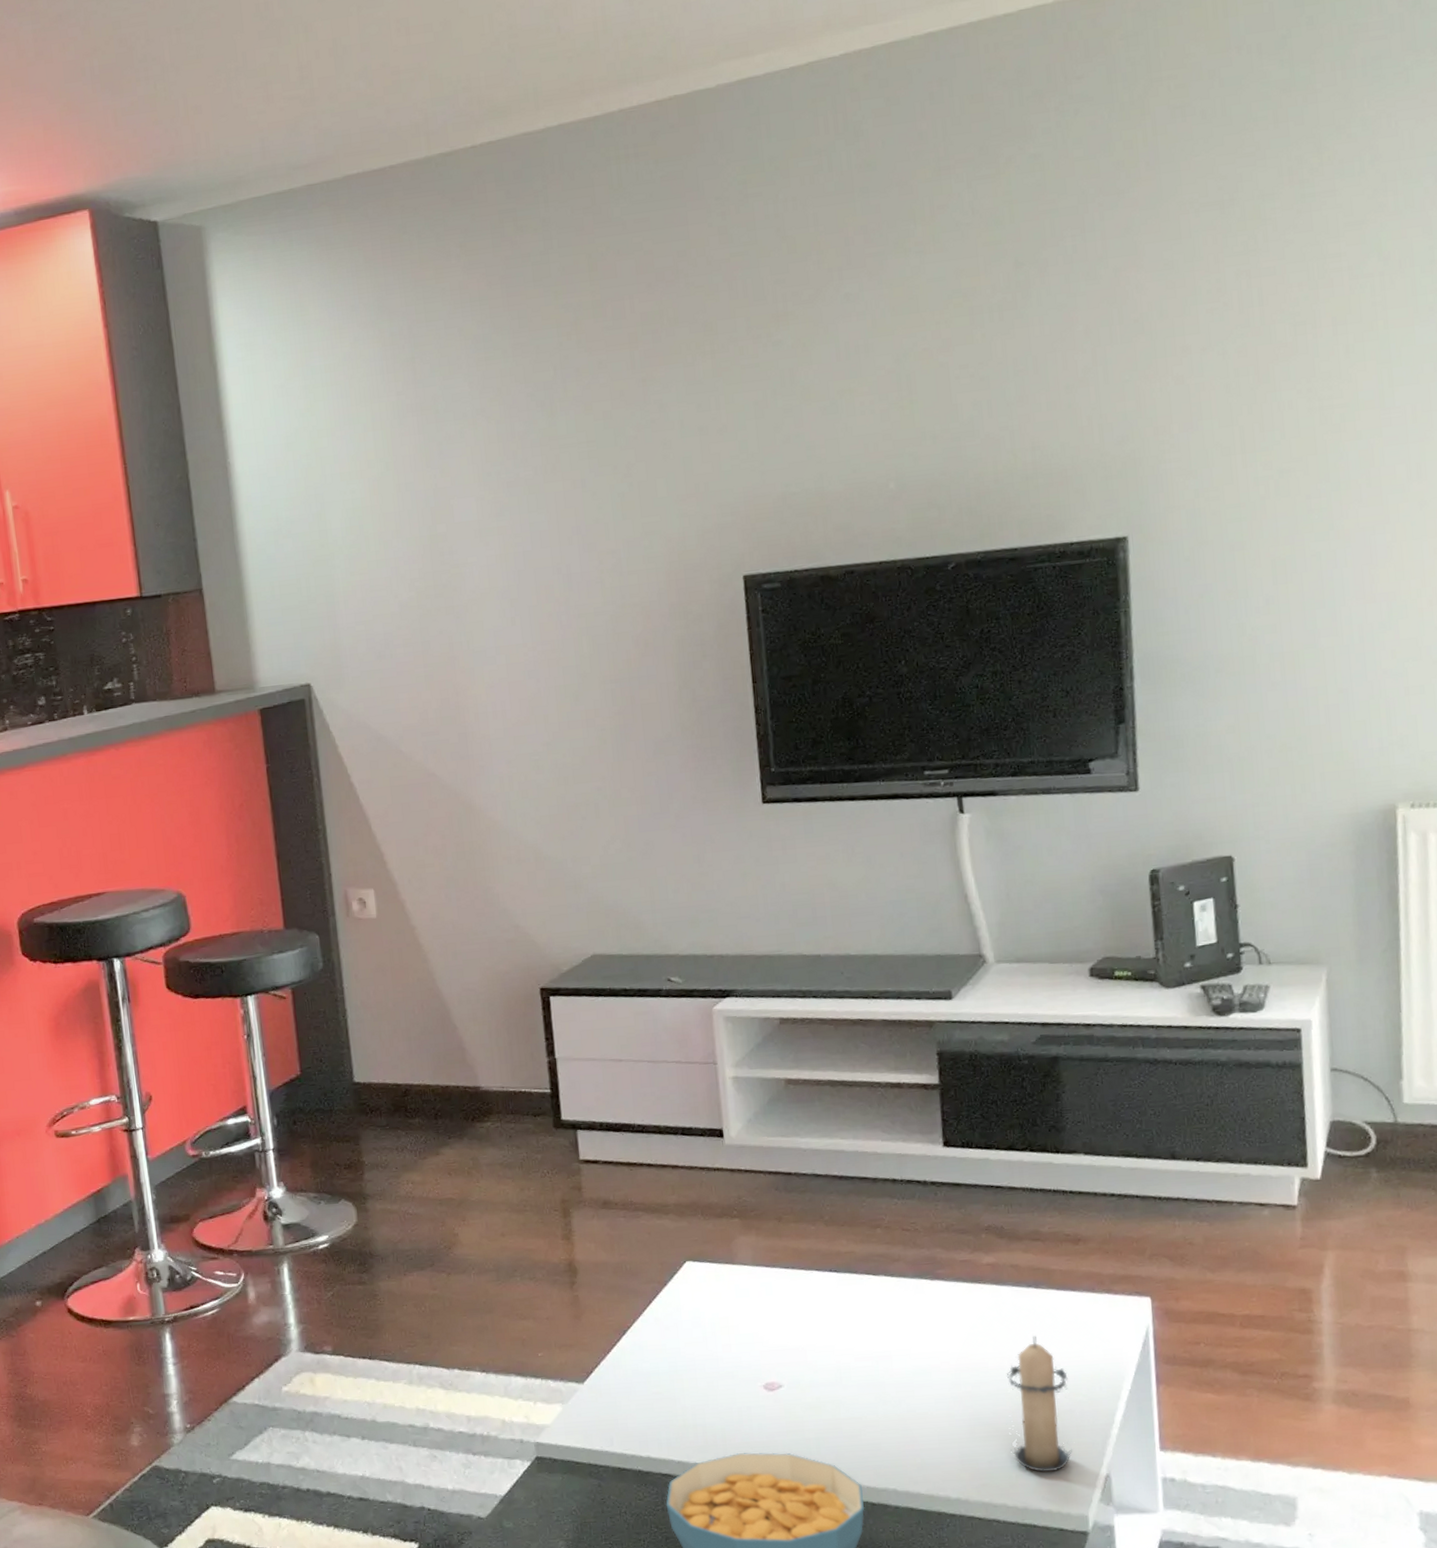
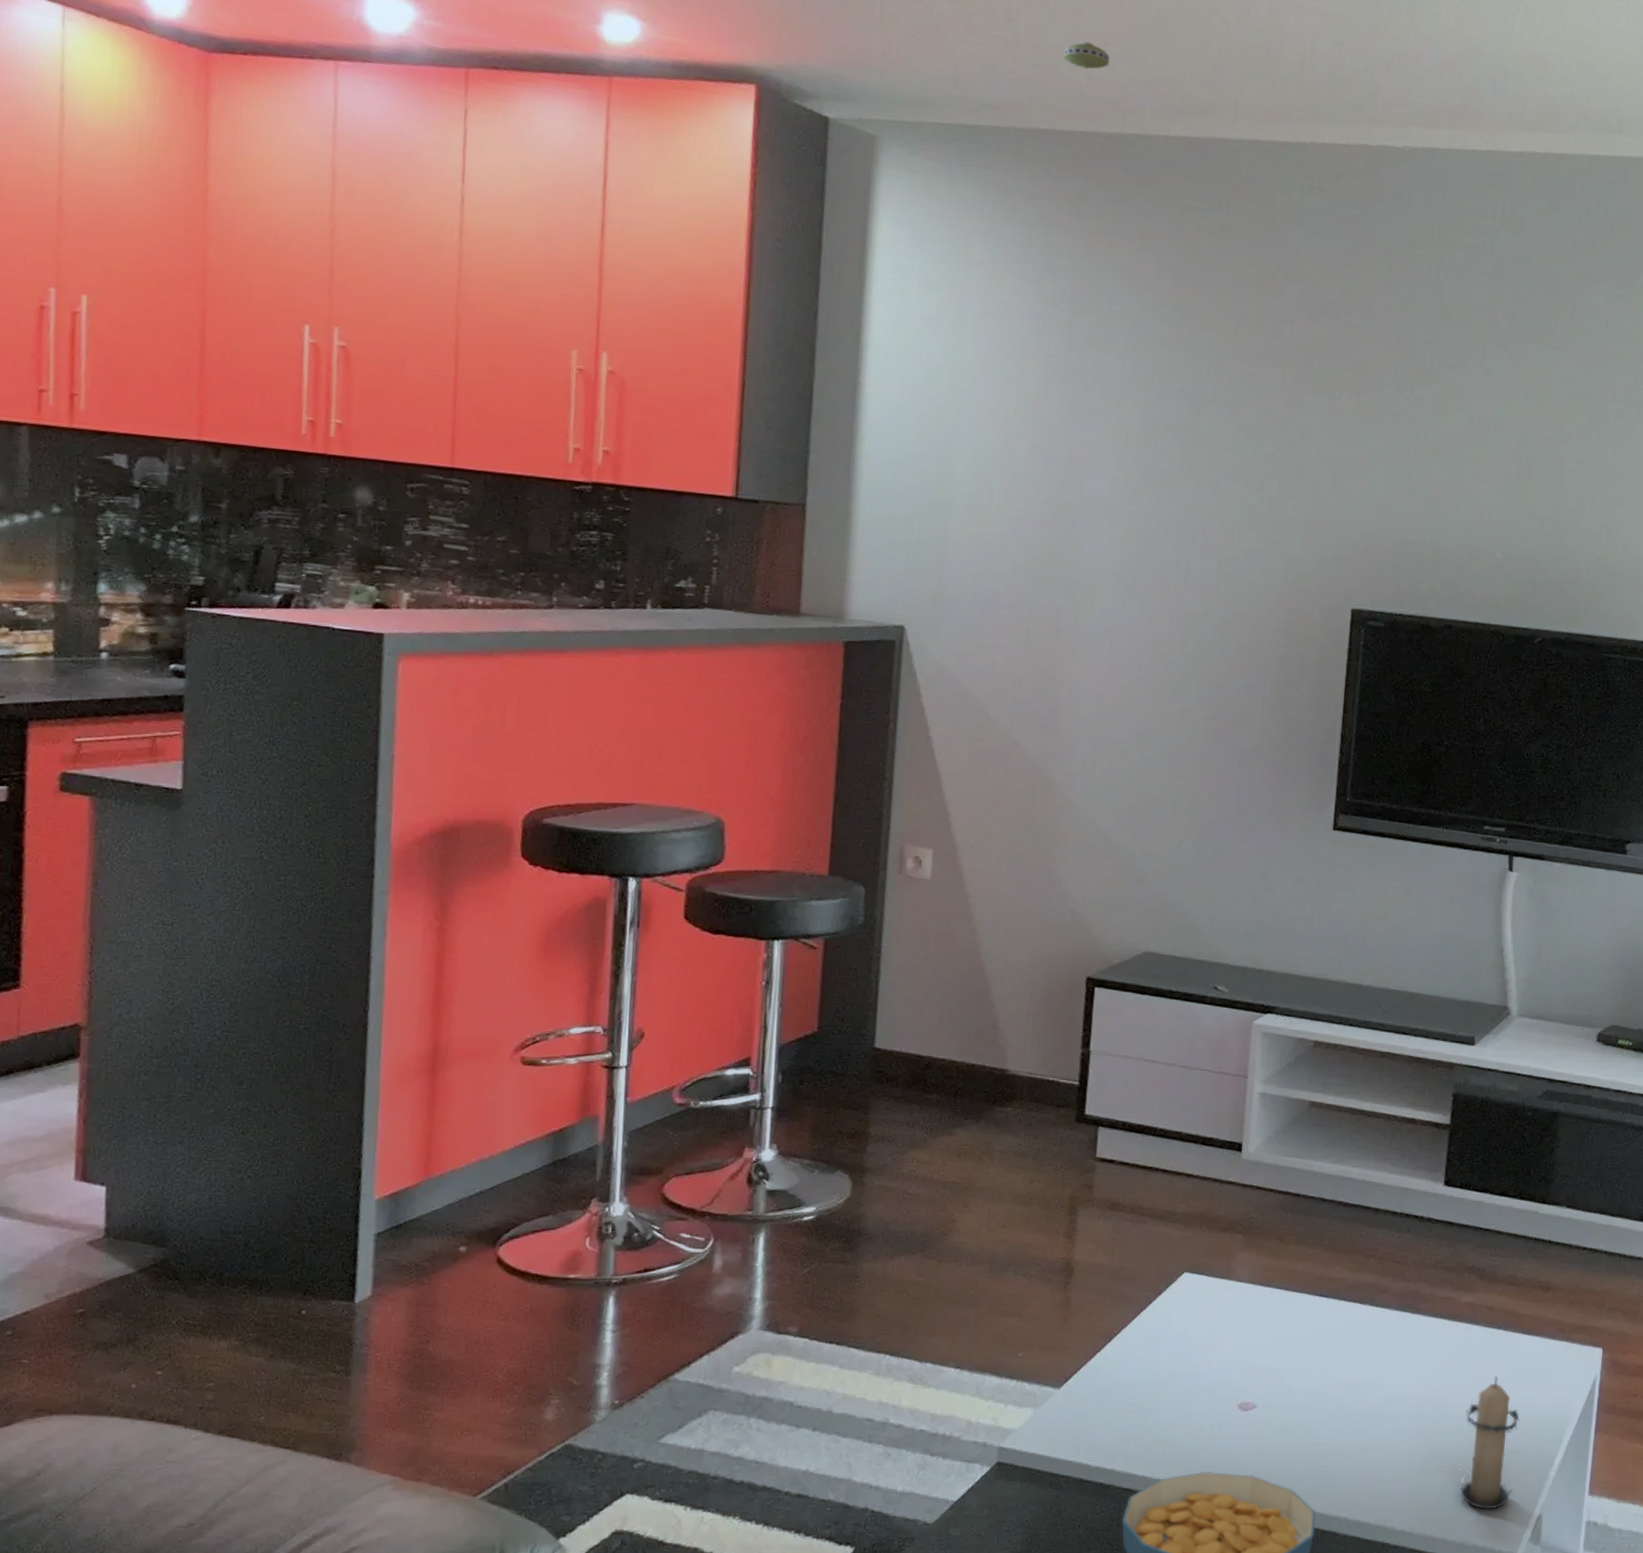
smoke detector: none [359,76,404,104] -> present [1063,42,1110,69]

